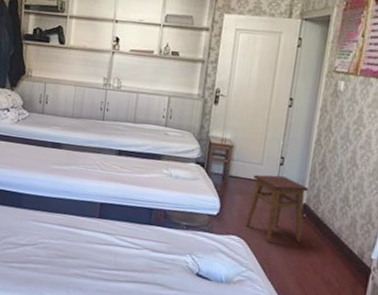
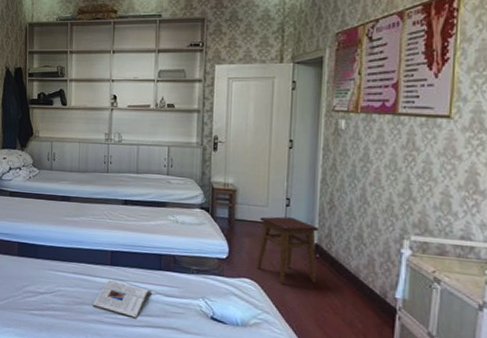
magazine: none [77,233,140,273] -> present [93,279,153,318]

